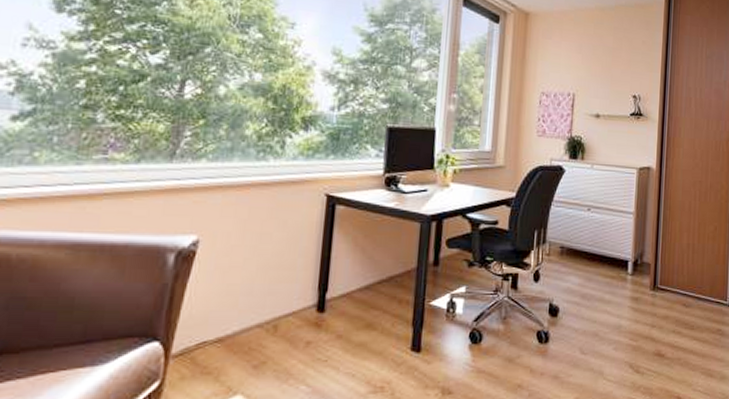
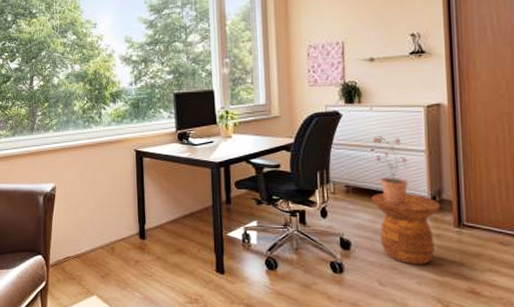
side table: none [583,254,641,330] -> present [372,192,440,265]
potted plant: none [589,195,619,267] -> present [372,136,409,204]

